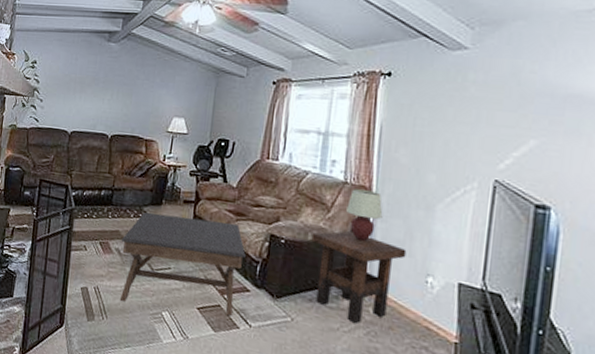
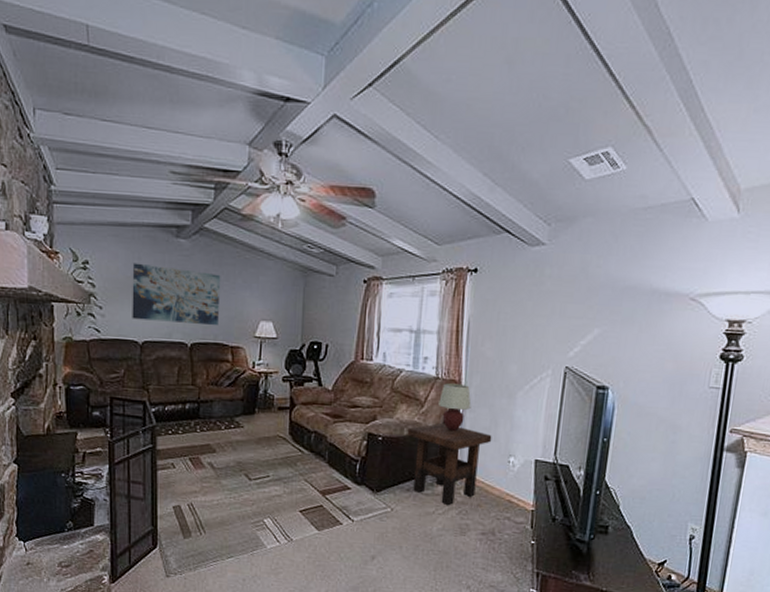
wall art: none [65,63,142,120] -> present [132,263,221,326]
coffee table: present [121,212,246,316] -> none [213,422,345,515]

